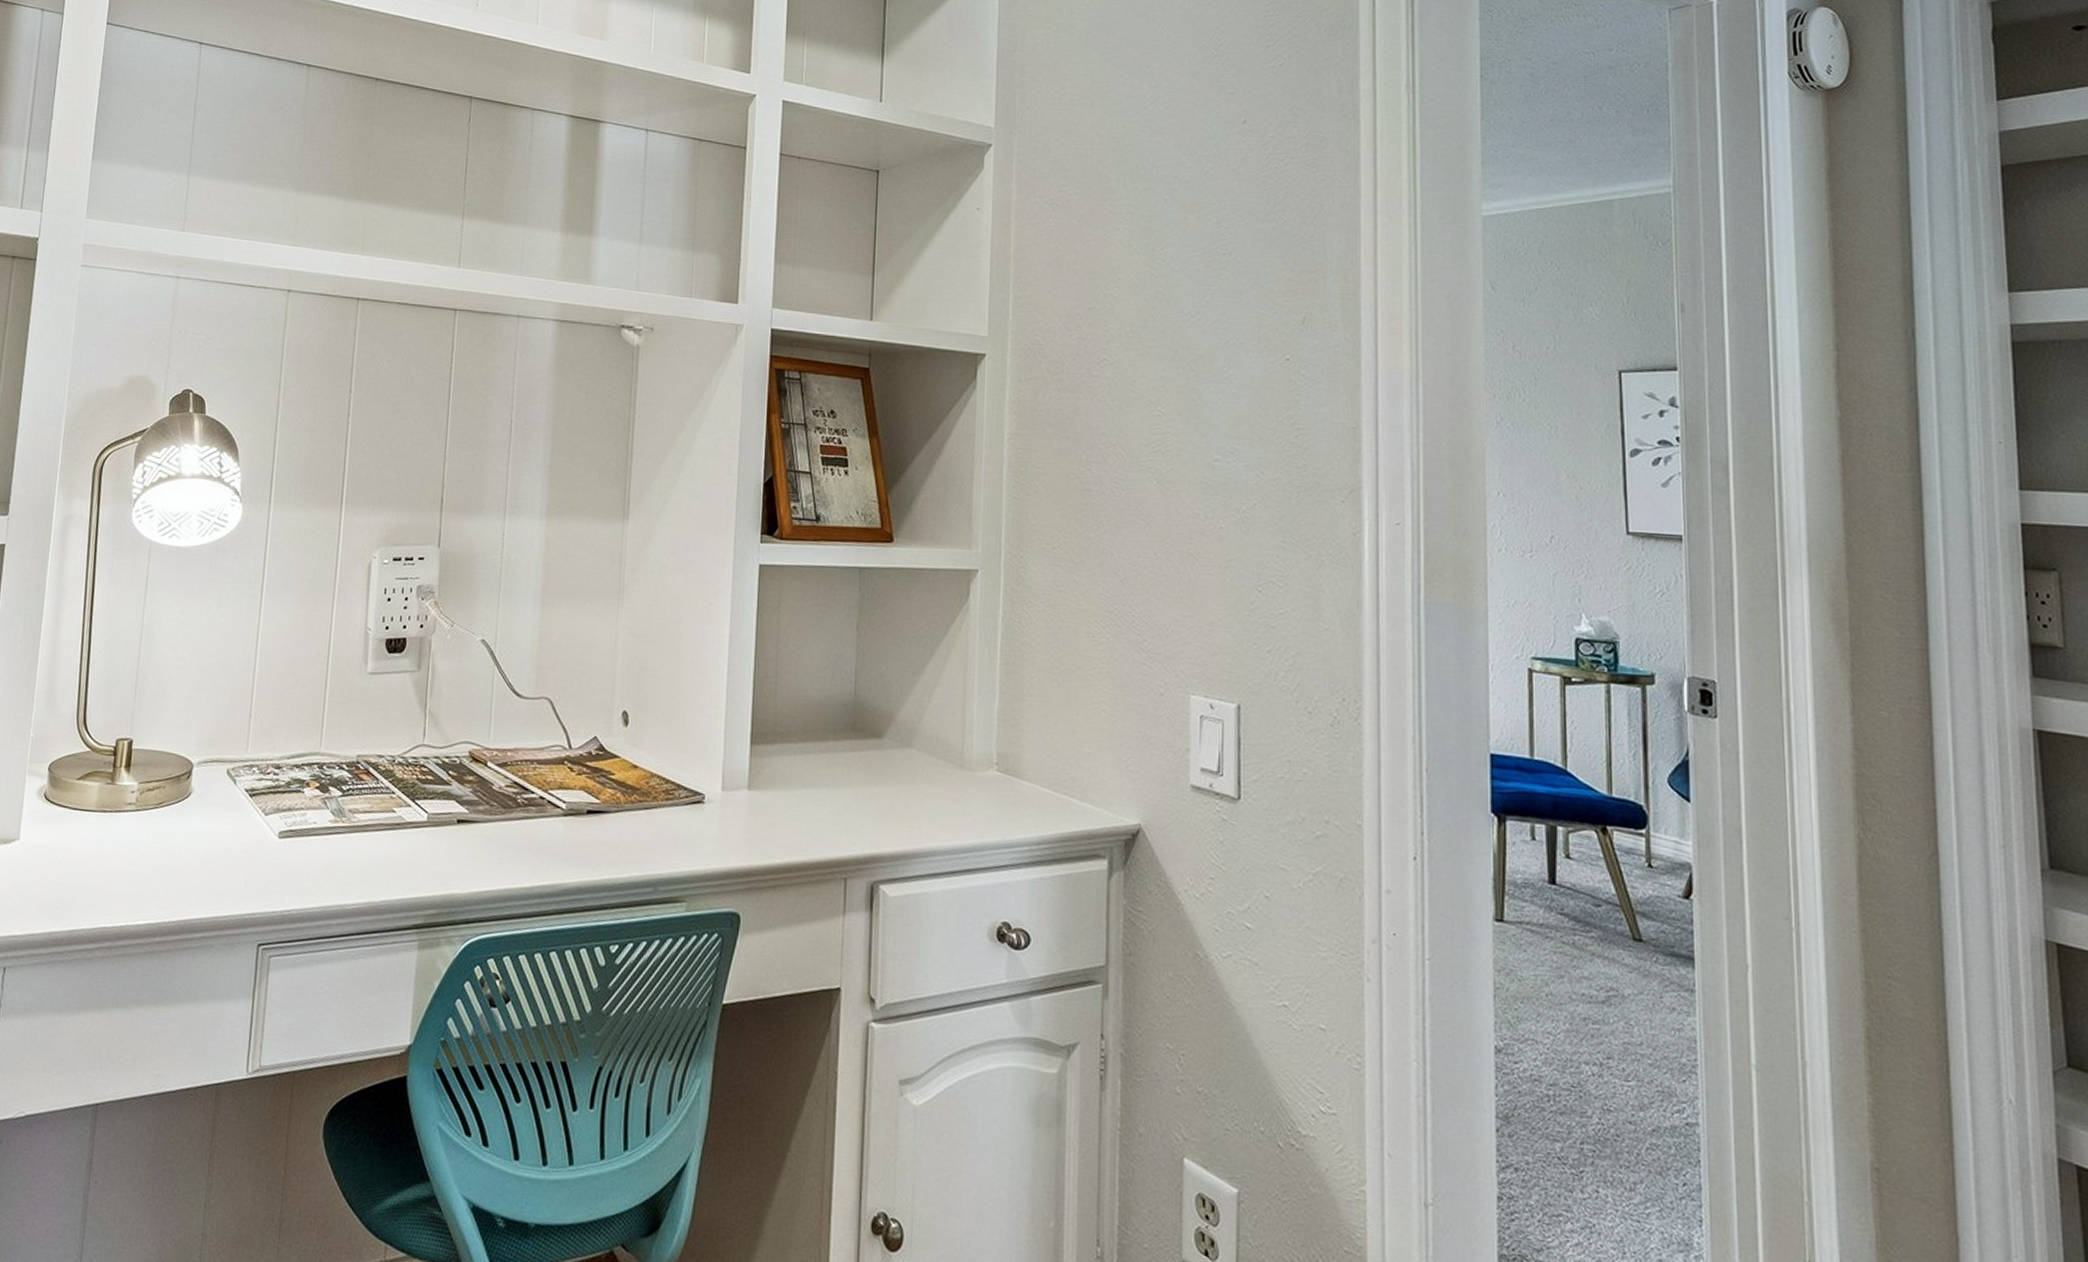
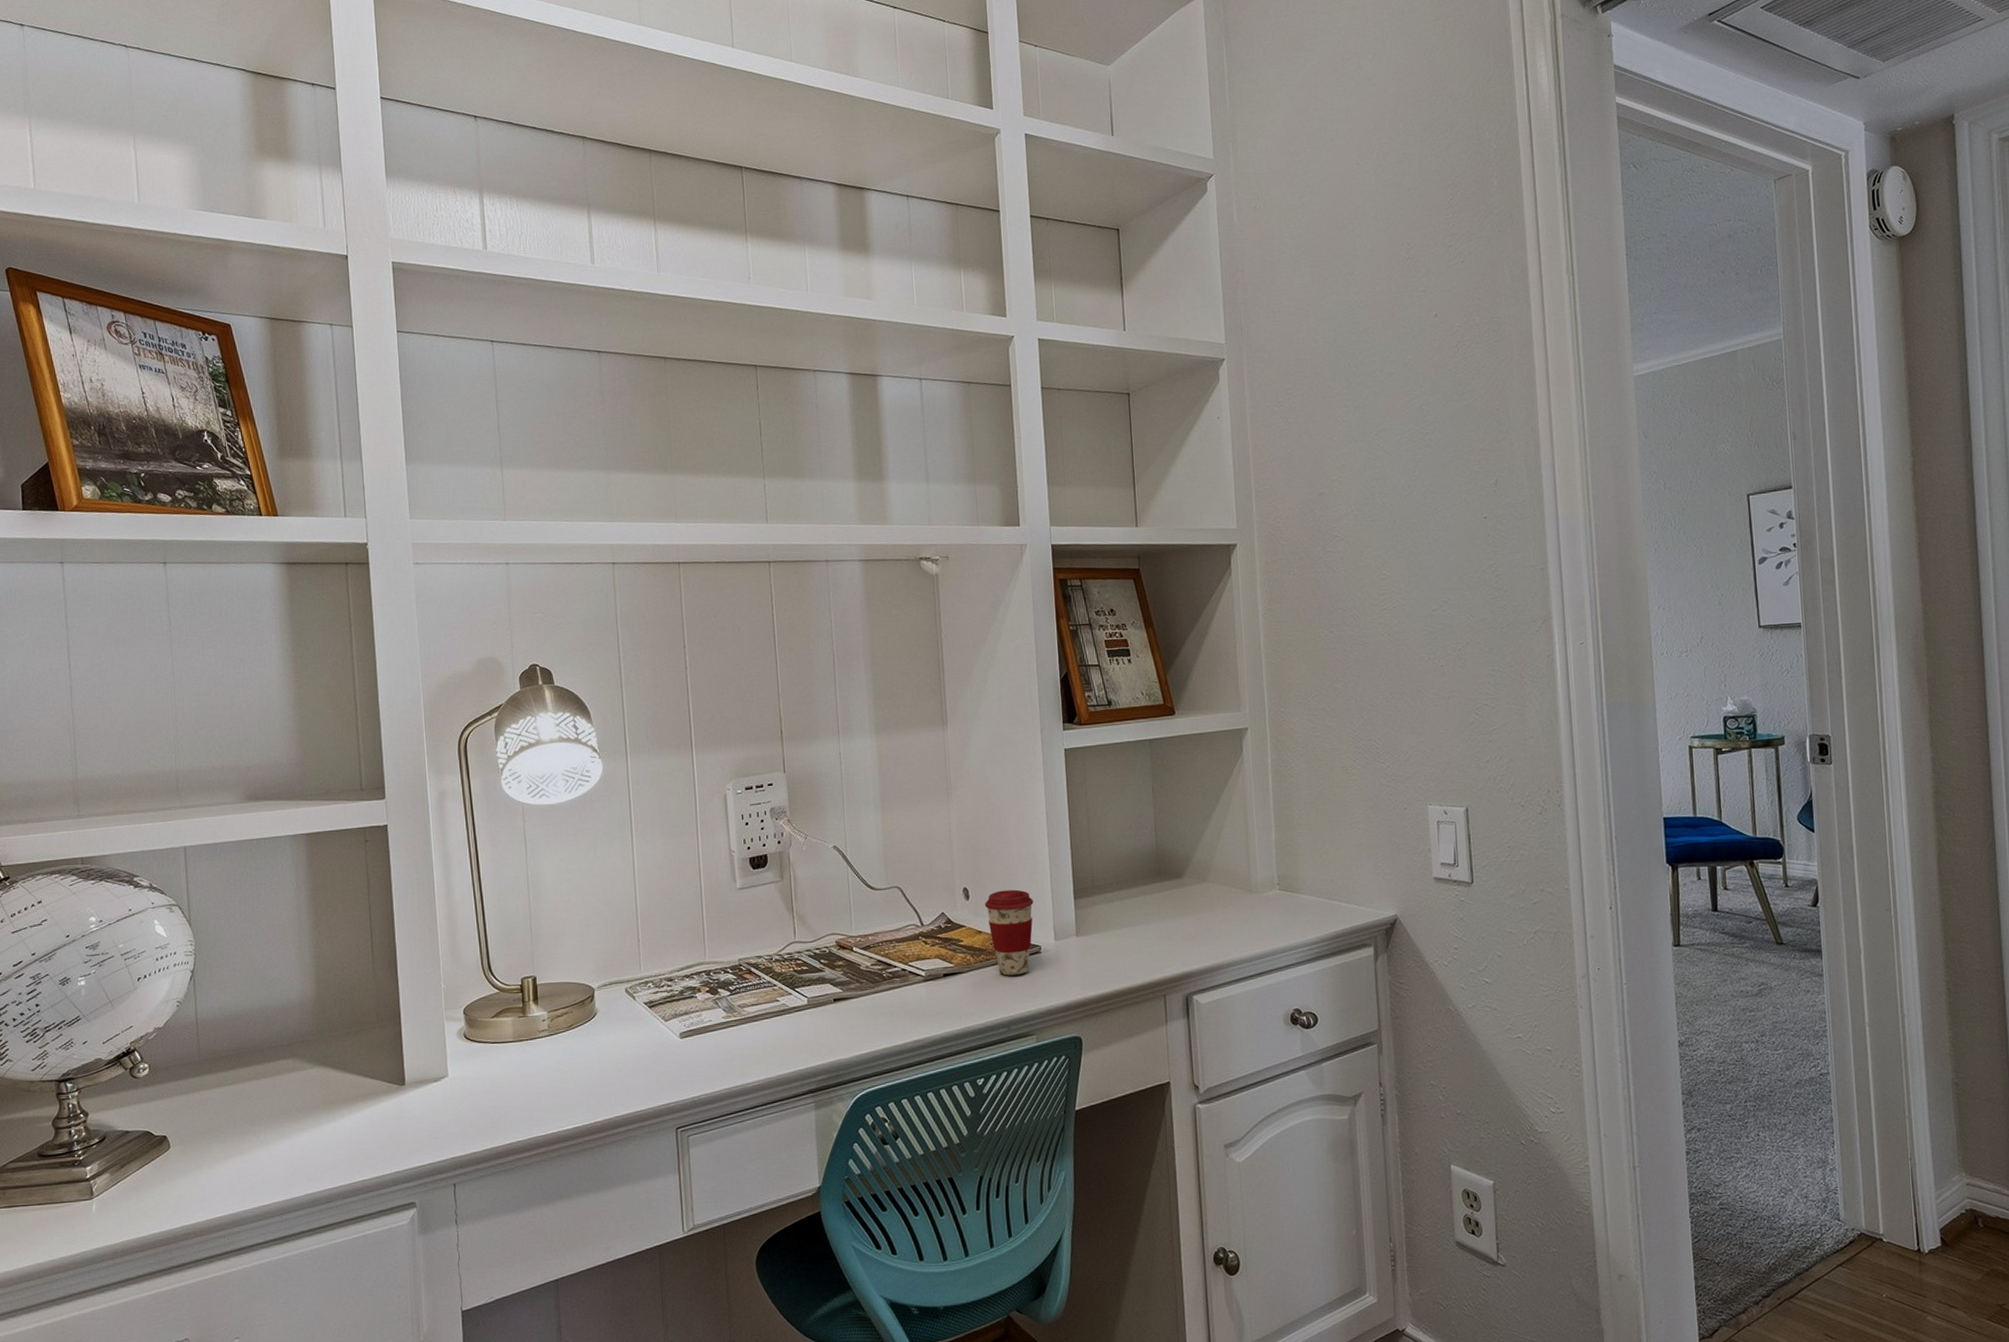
coffee cup: none [644,720,702,826] -> present [984,889,1034,976]

